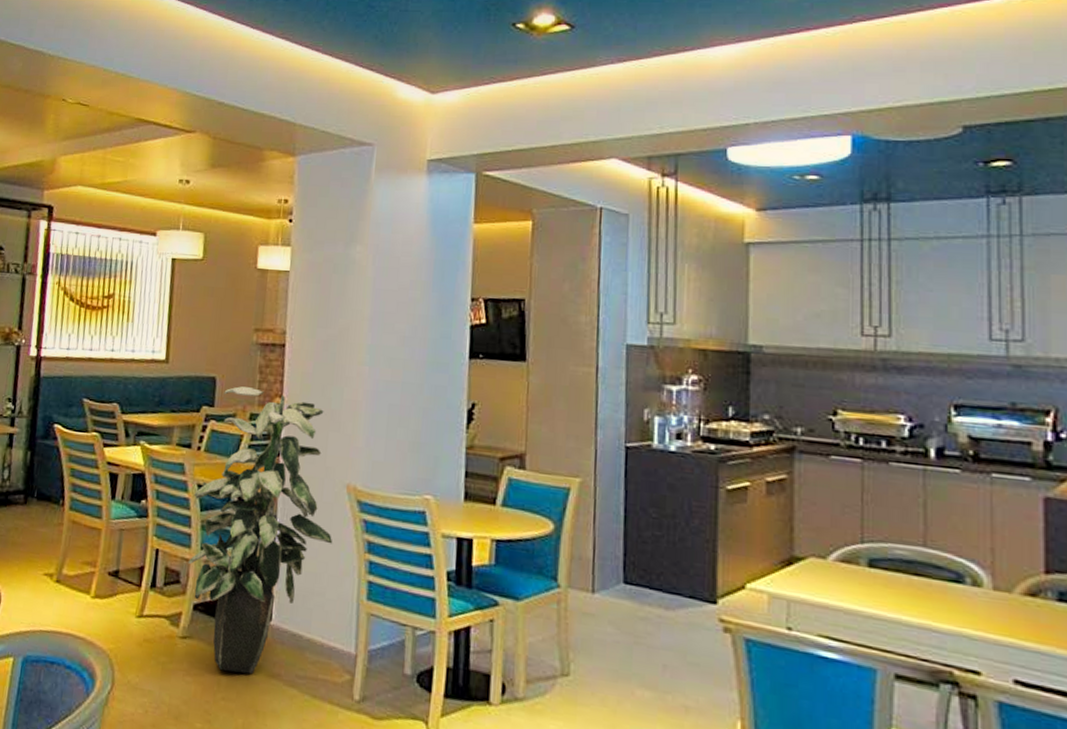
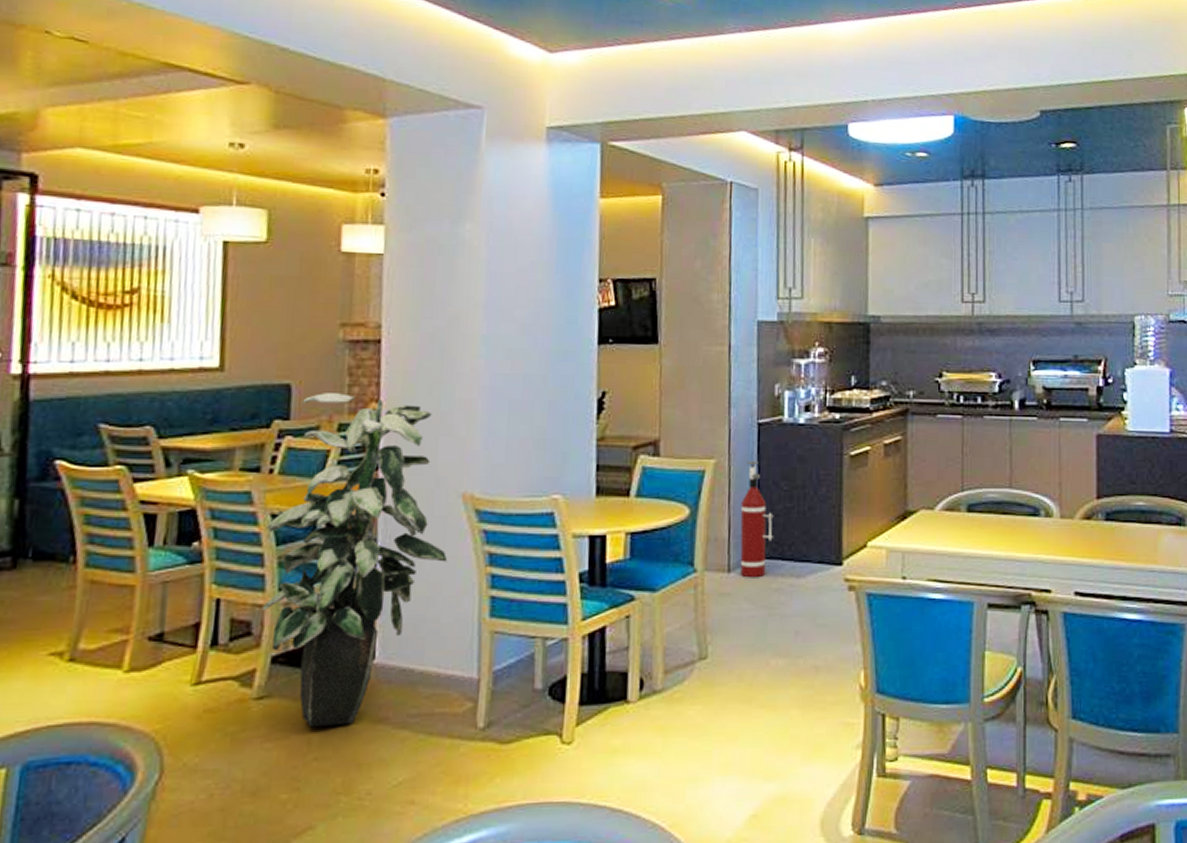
fire extinguisher: none [604,483,642,603] -> present [740,460,775,578]

